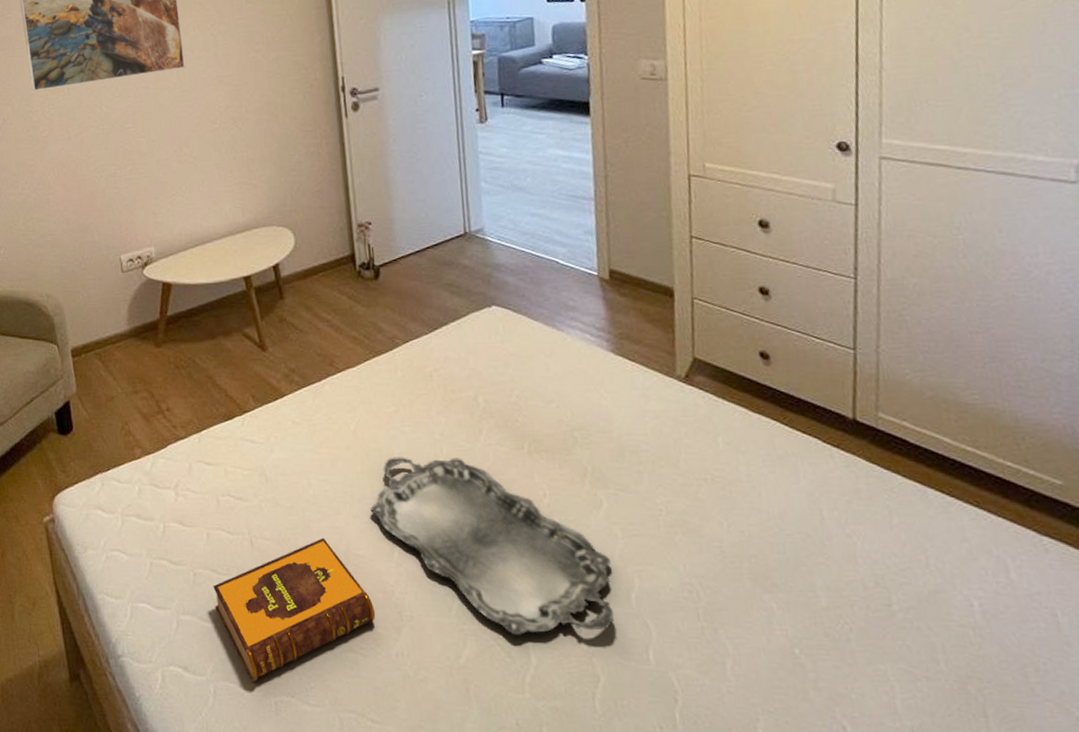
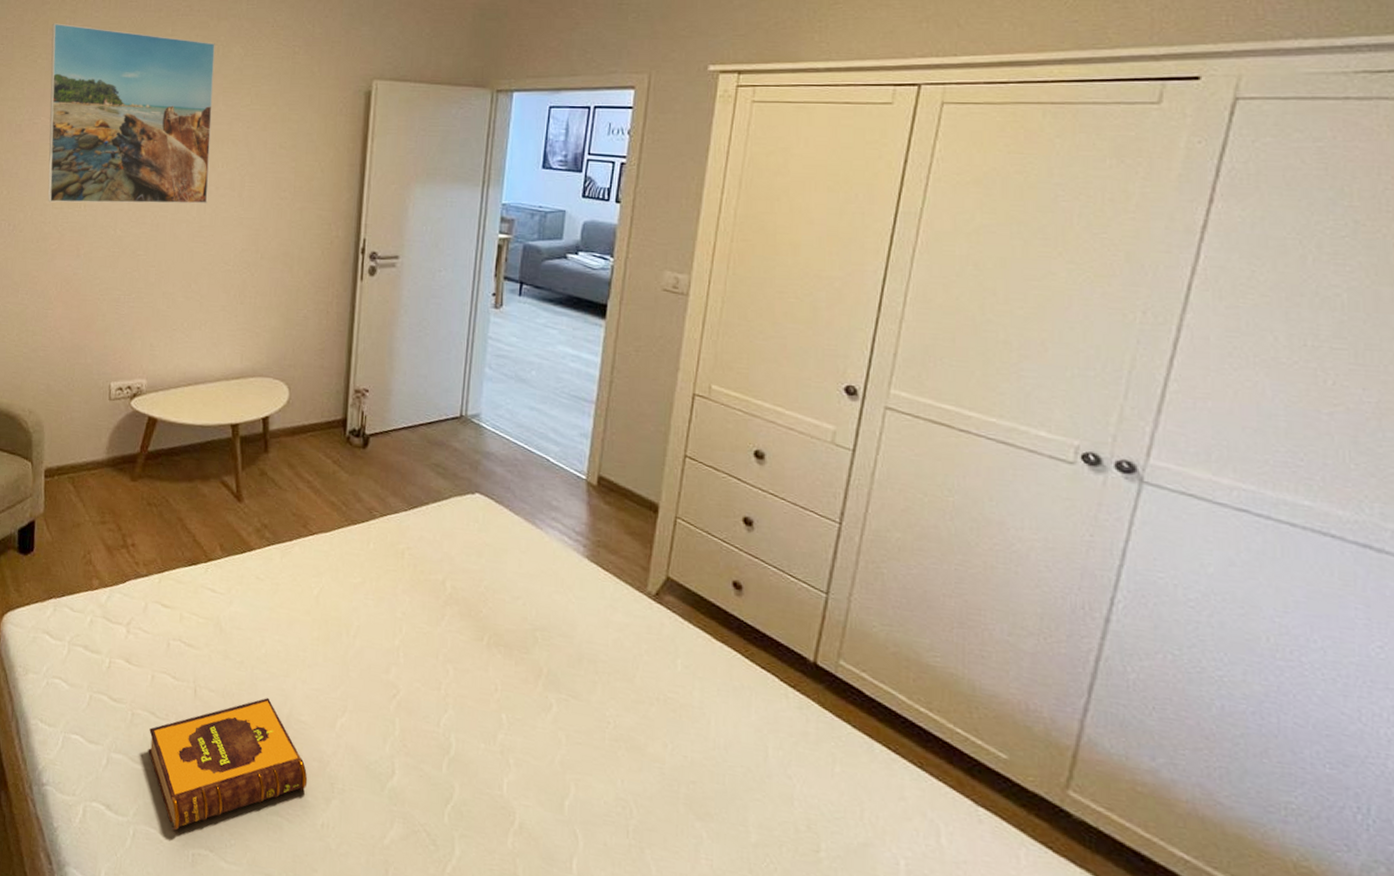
serving tray: present [370,457,614,636] -> none [320,628,550,832]

